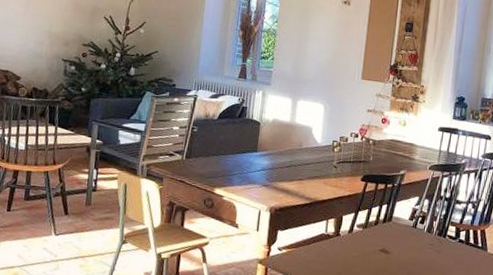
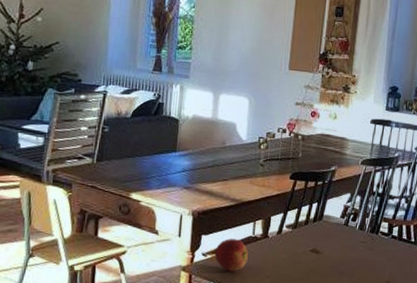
apple: none [289,235,321,267] -> present [214,239,248,272]

